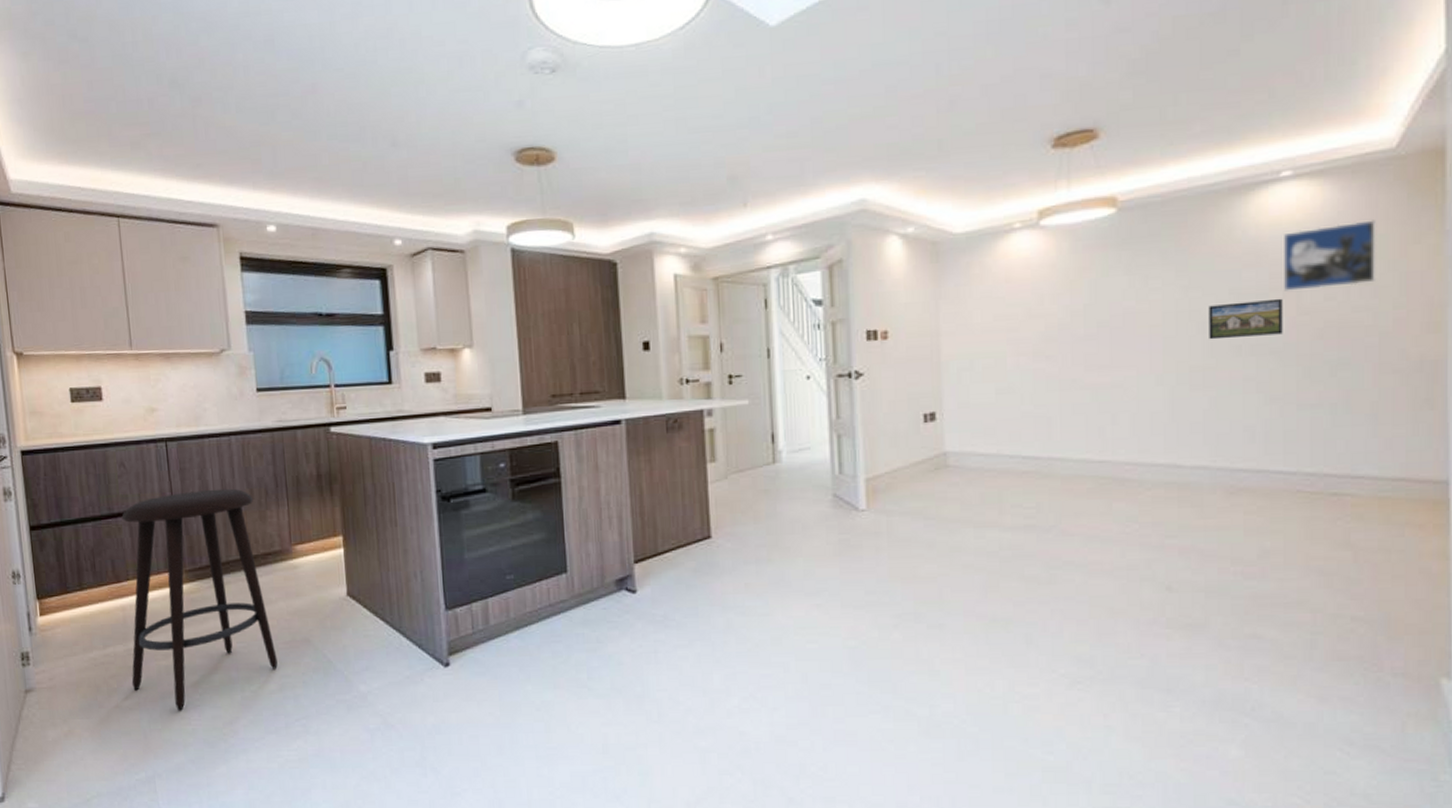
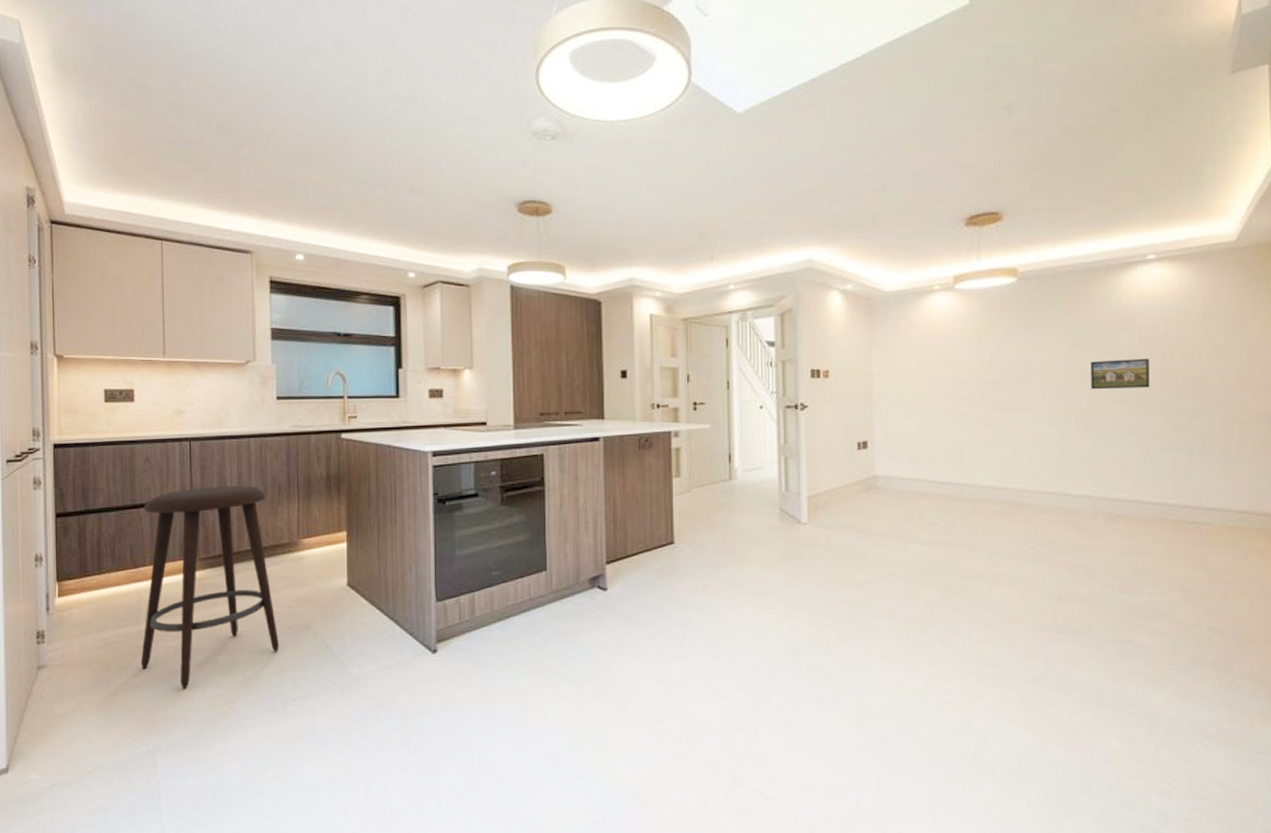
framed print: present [1284,220,1375,291] -> none [1150,298,1222,353]

